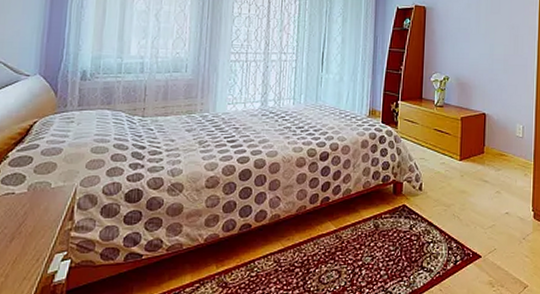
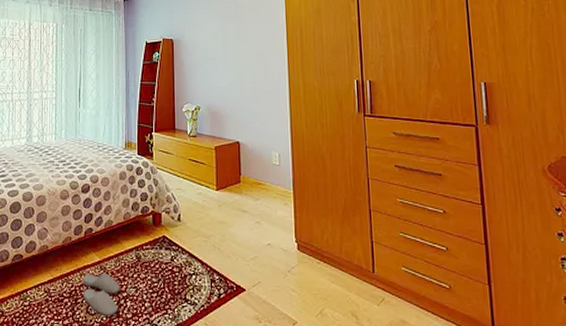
slippers: none [316,241,357,284] -> present [82,272,121,315]

